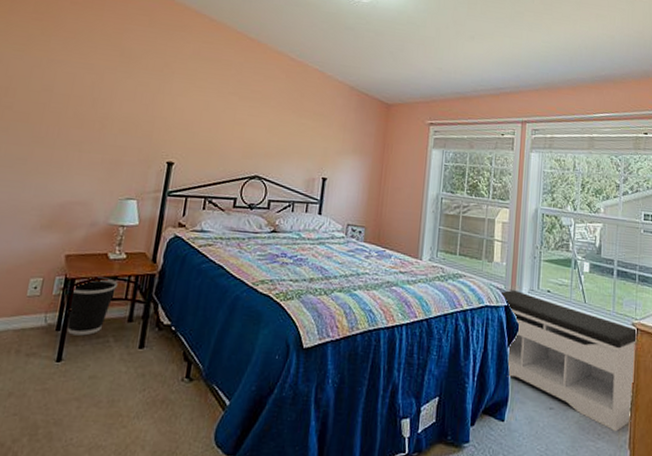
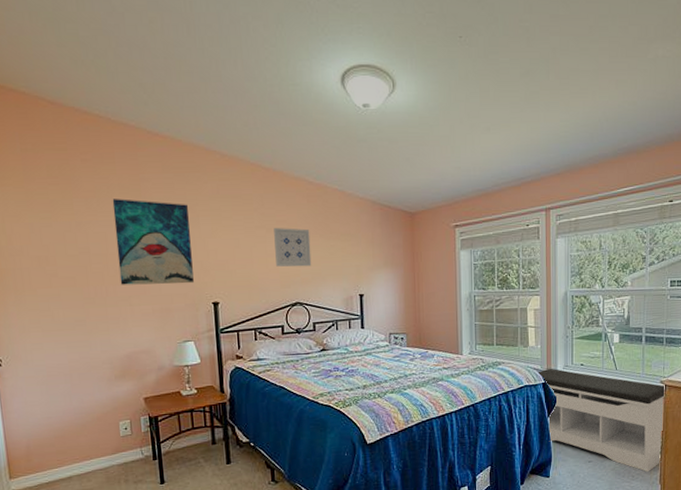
wastebasket: present [66,277,118,336] -> none [158,411,196,462]
wall art: none [75,43,165,139] -> present [112,199,194,285]
wall art: none [242,97,283,141] -> present [274,228,312,267]

